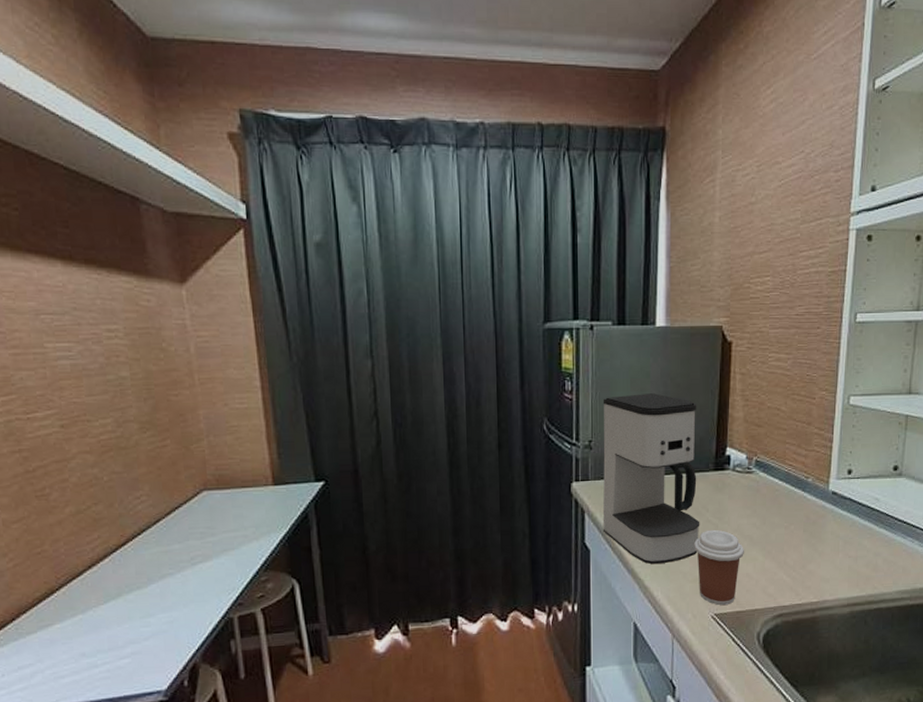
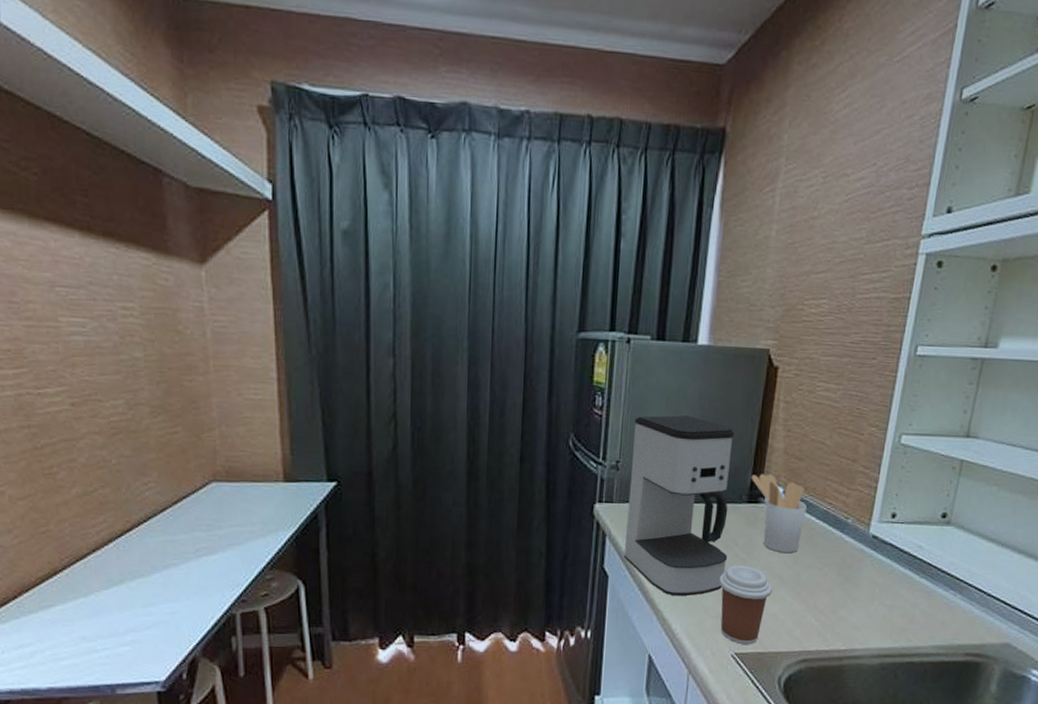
utensil holder: none [715,442,769,516] -> present [751,474,807,554]

